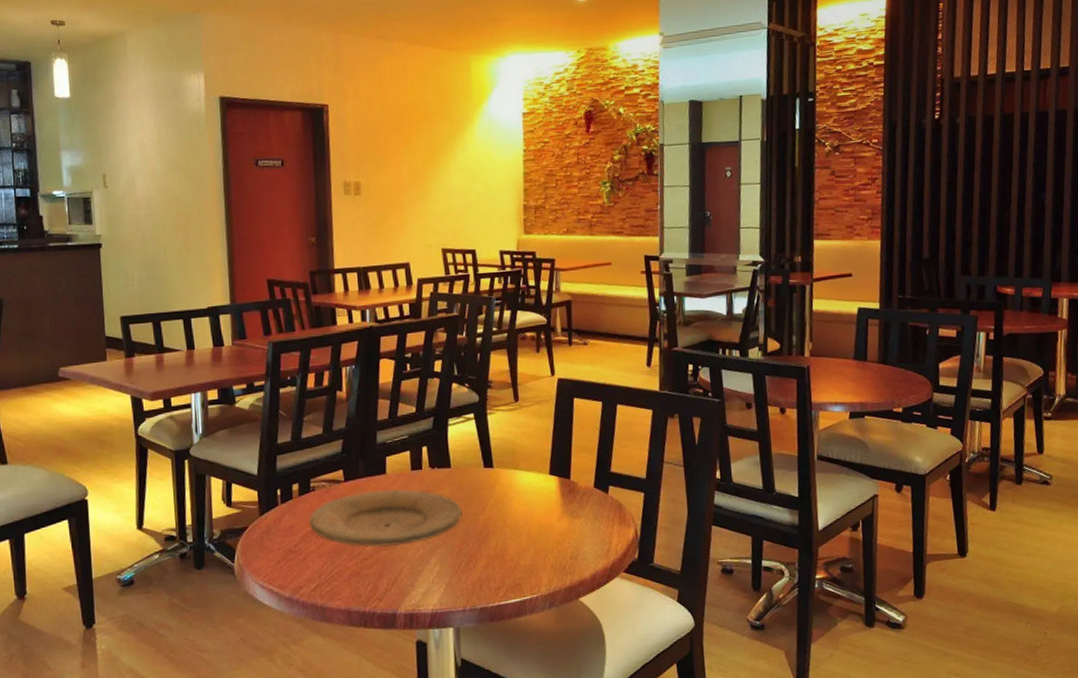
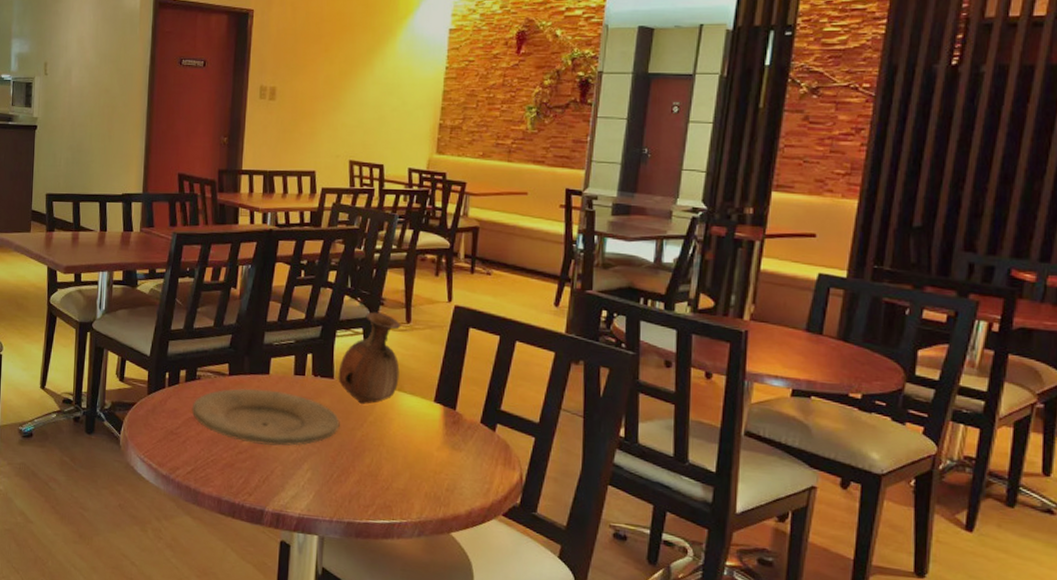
vase: none [454,395,514,489] -> present [338,312,401,405]

